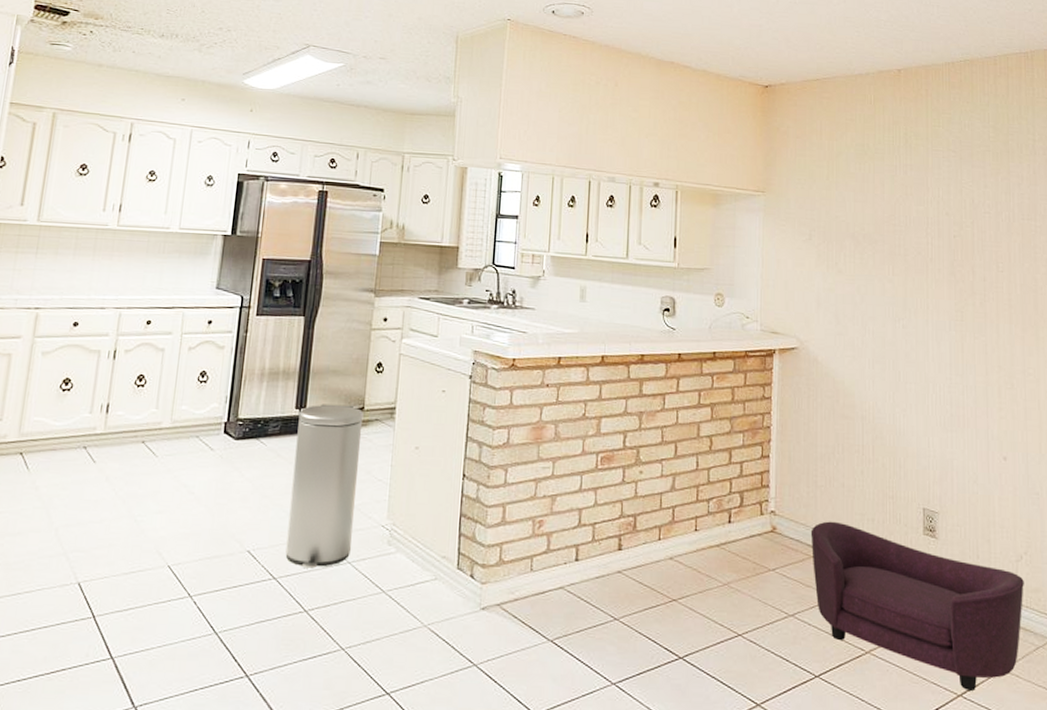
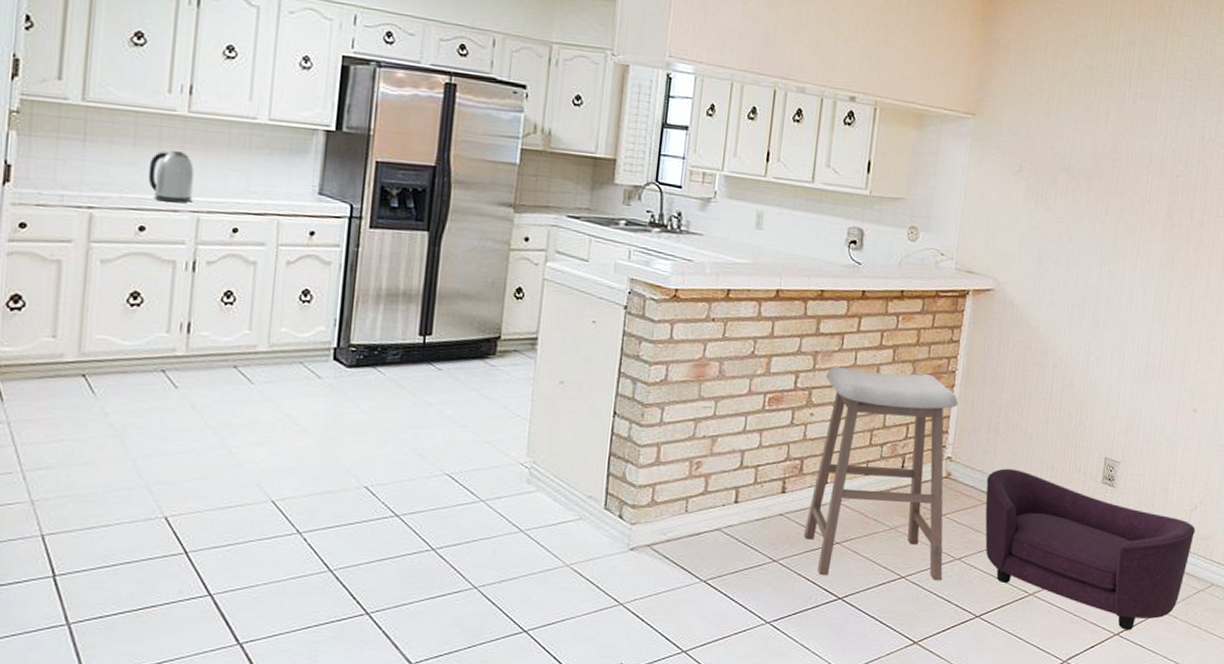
kettle: none [83,258,119,301] -> present [148,150,195,203]
pedal bin: present [285,404,364,569] -> none [409,331,500,506]
bar stool: none [641,425,778,637] -> present [803,366,959,580]

